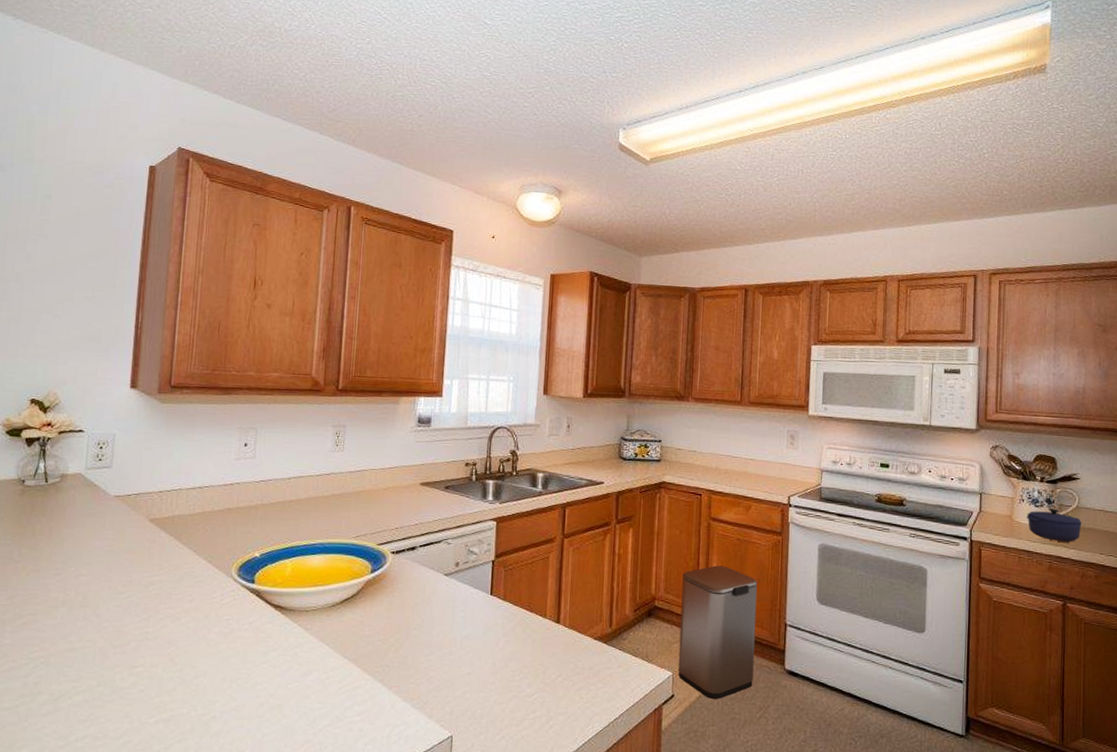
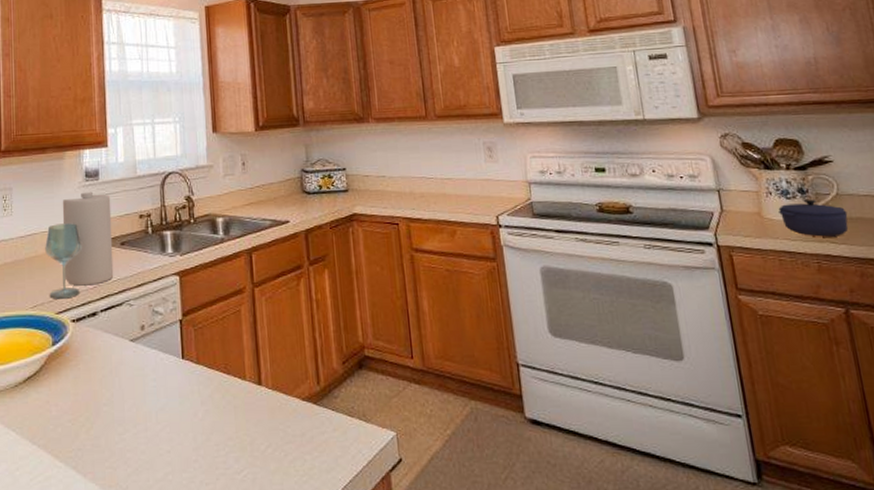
wine glass: none [372,463,409,532] -> present [45,223,83,299]
paper towel holder: none [388,436,440,522] -> present [62,191,114,286]
pedal bin: present [678,565,758,699] -> none [391,302,491,460]

